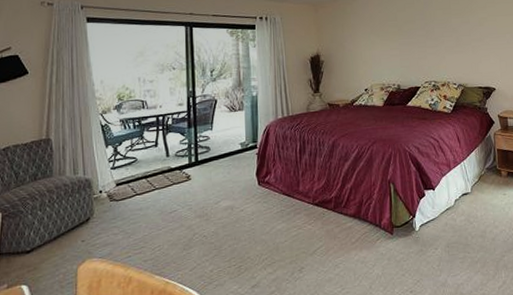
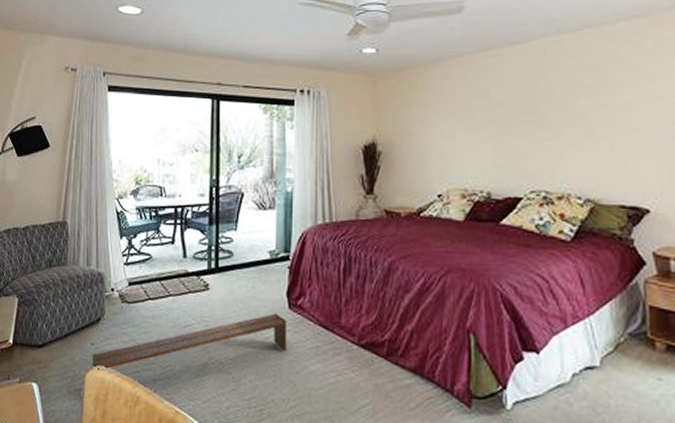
bench: none [84,190,259,262] -> present [93,313,288,370]

